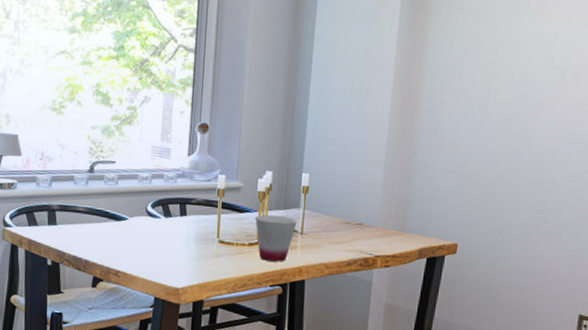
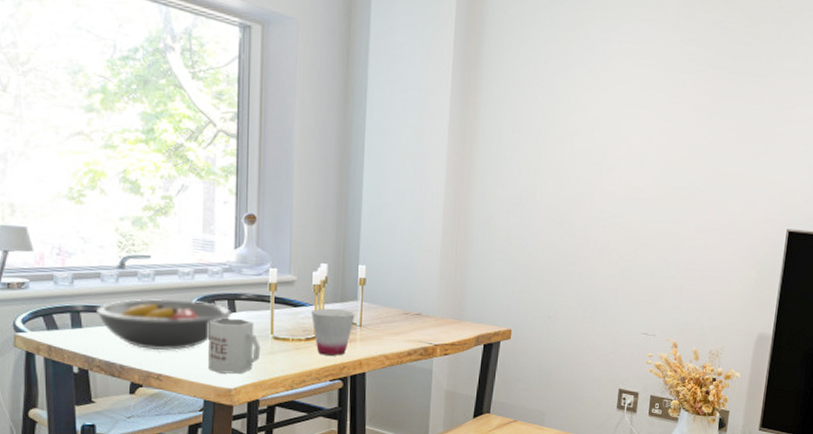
fruit bowl: none [69,200,183,249] -> present [96,298,232,351]
mug: none [160,221,207,274] -> present [208,319,261,374]

